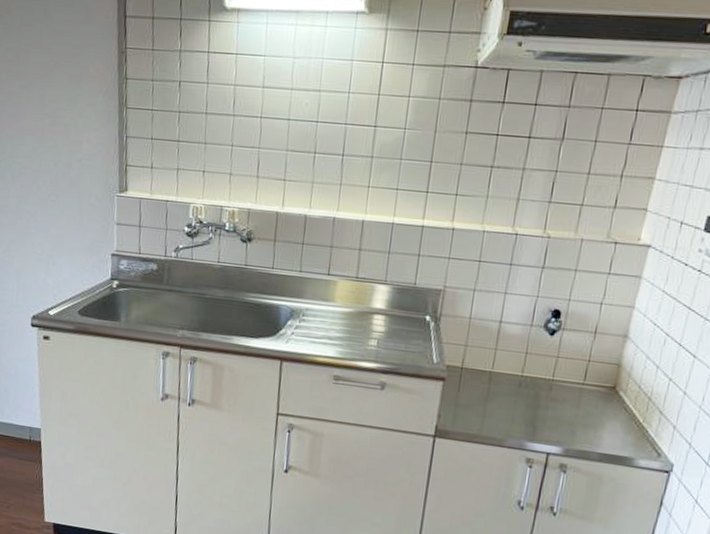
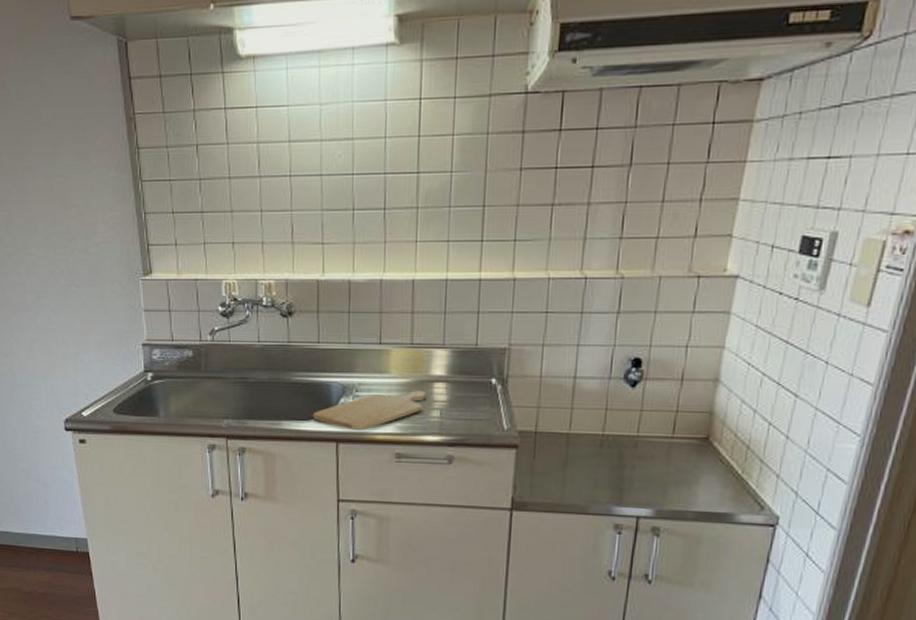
chopping board: none [262,319,367,352] -> present [313,390,427,431]

